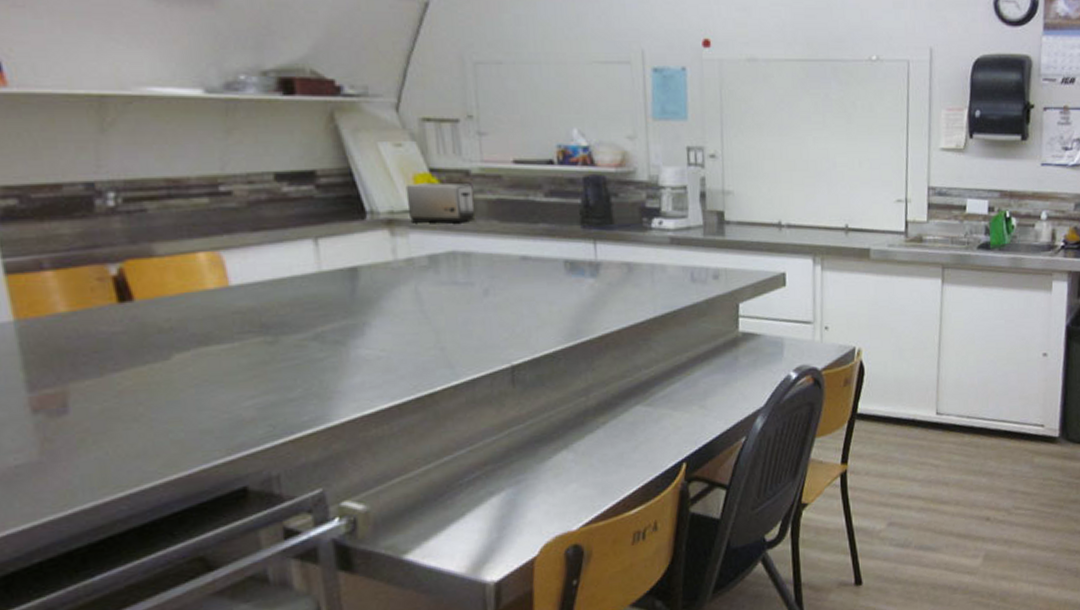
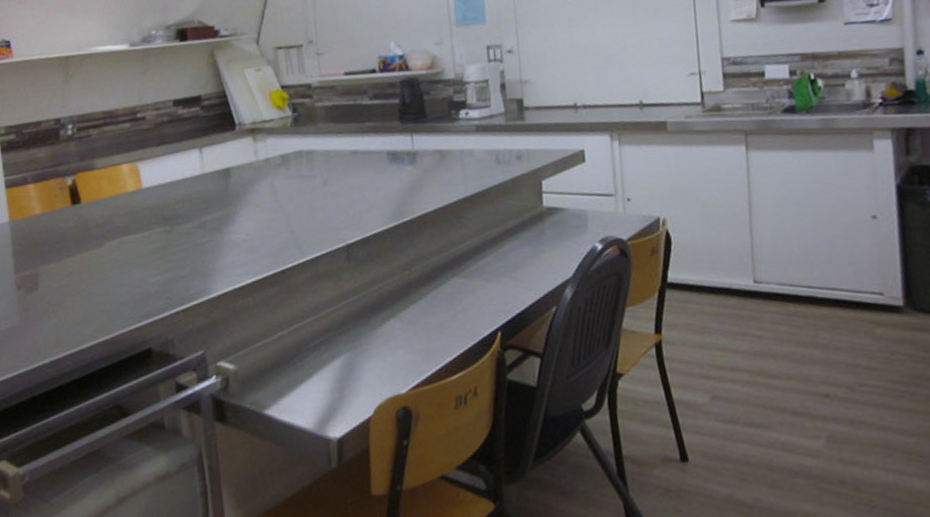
toaster: present [405,182,475,224] -> none [264,95,316,130]

